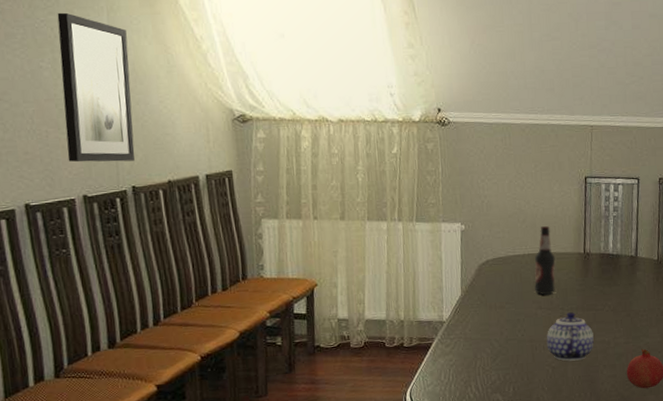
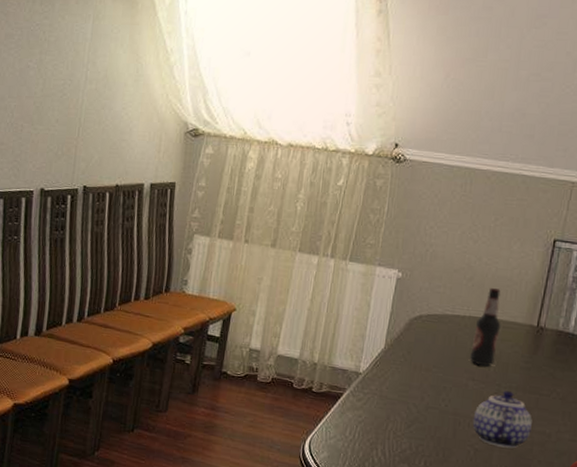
wall art: present [57,12,135,163] -> none [34,18,106,162]

